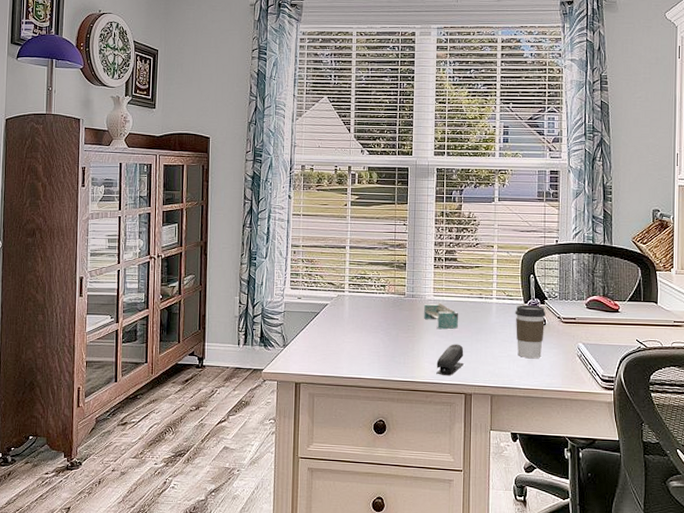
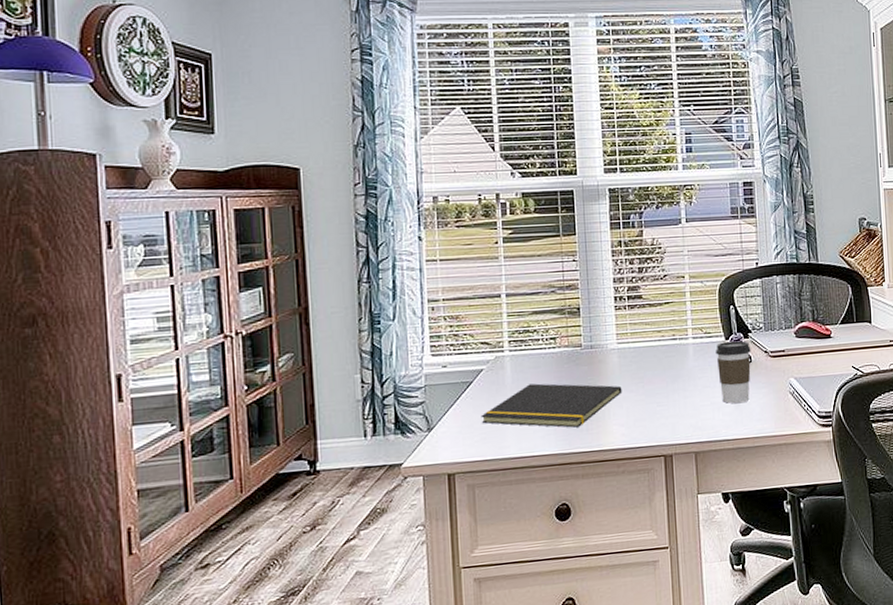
notepad: none [323,320,435,360] -> present [480,383,623,428]
shelf: present [424,302,459,330] -> none [606,350,650,384]
stapler: present [436,344,464,375] -> none [627,397,660,438]

